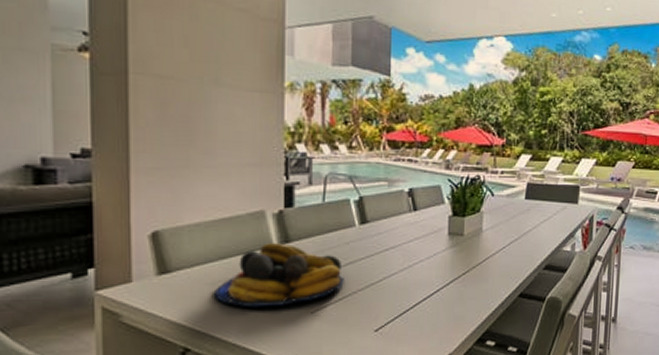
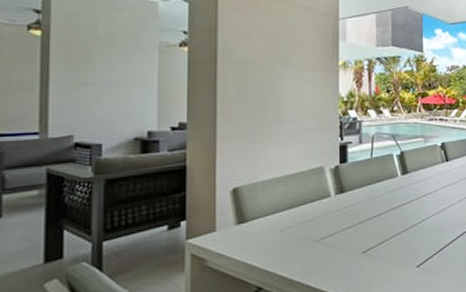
fruit bowl: present [215,243,344,308] -> none [283,193,390,250]

